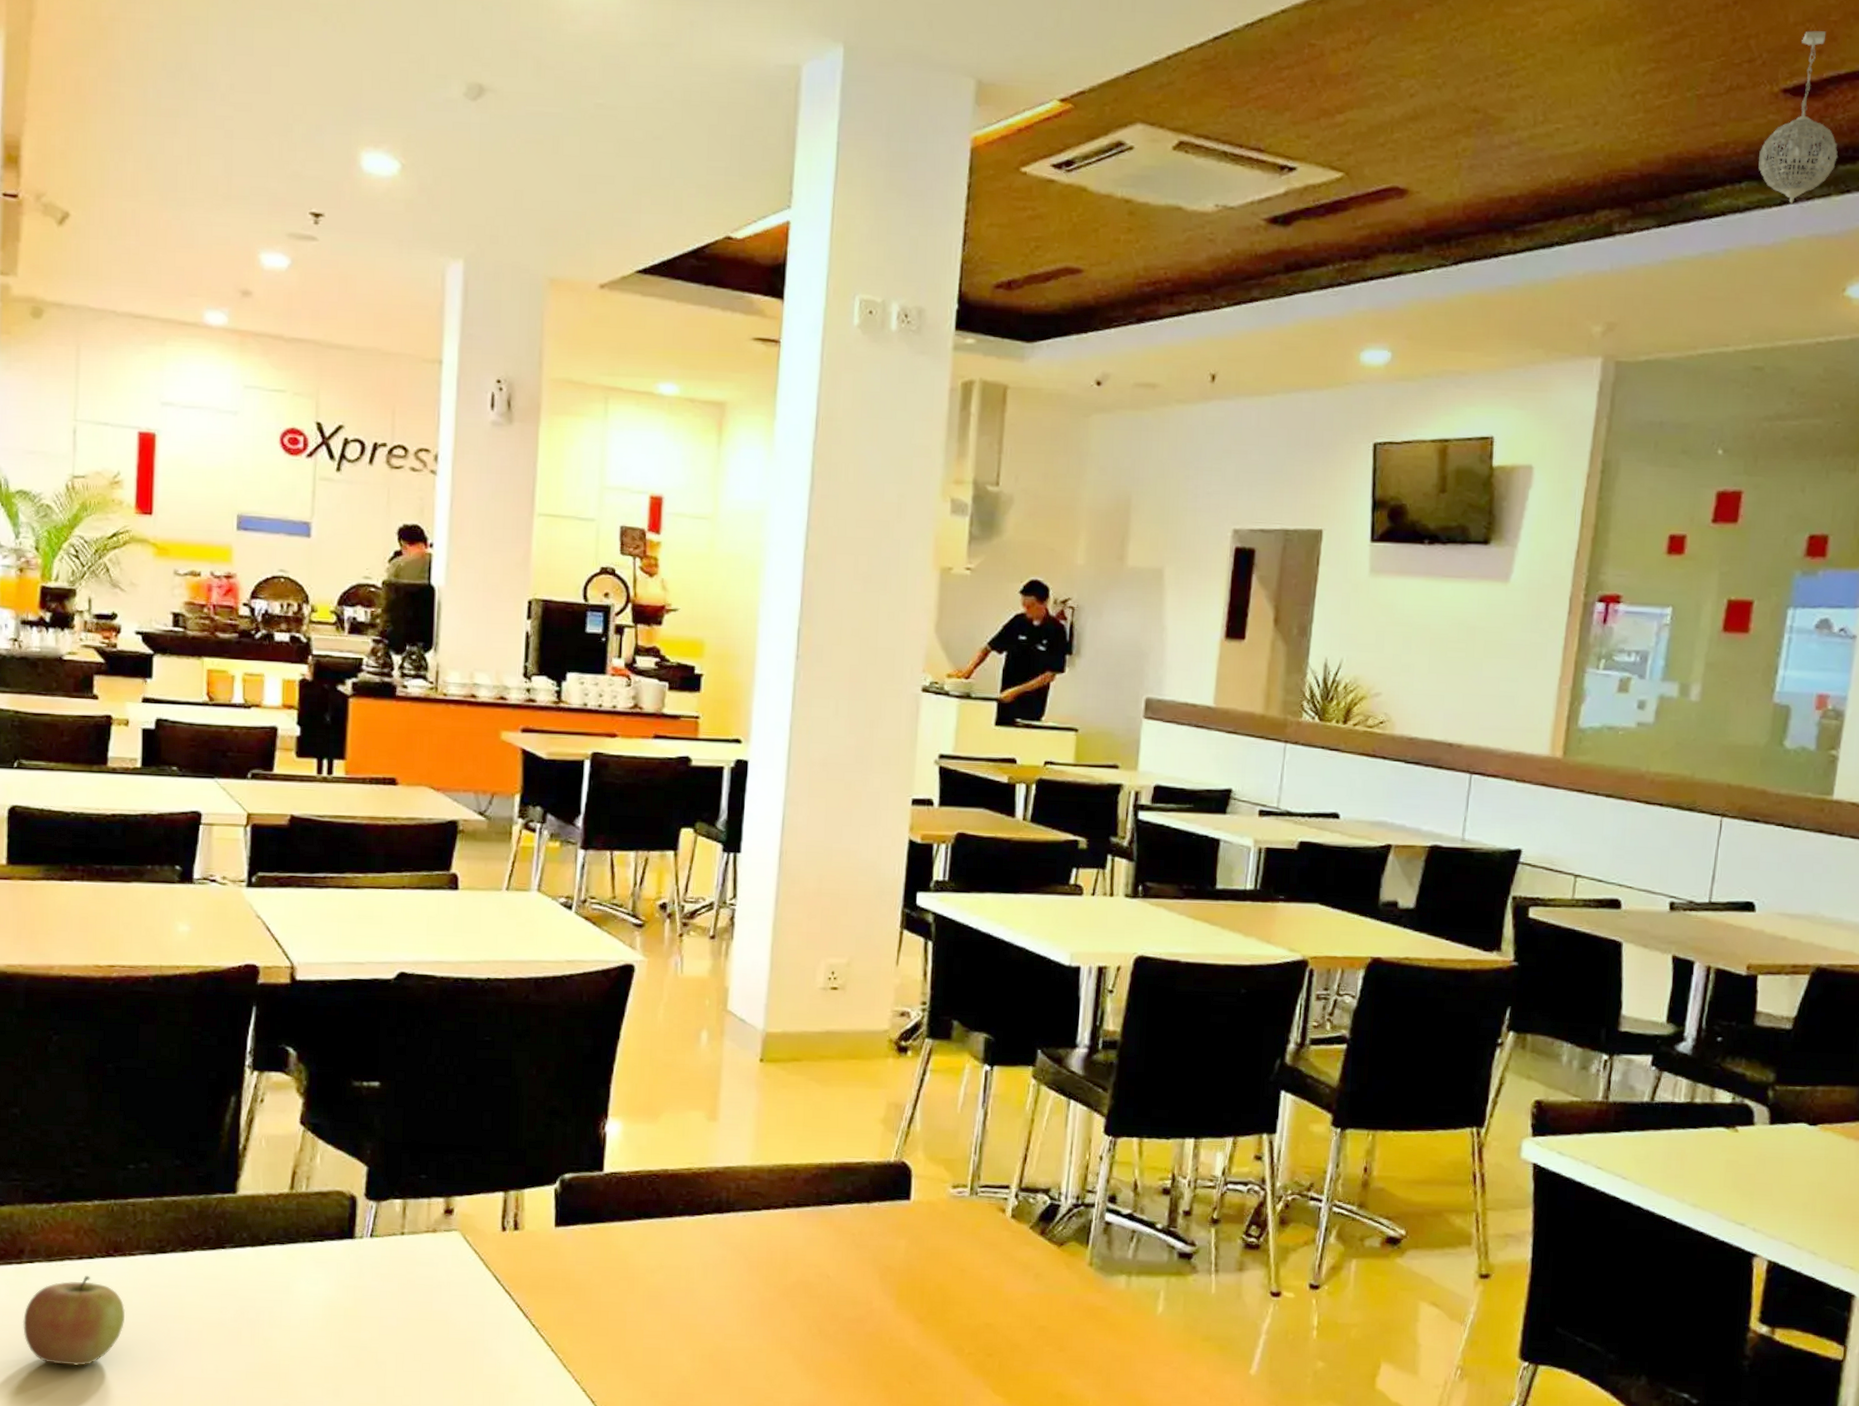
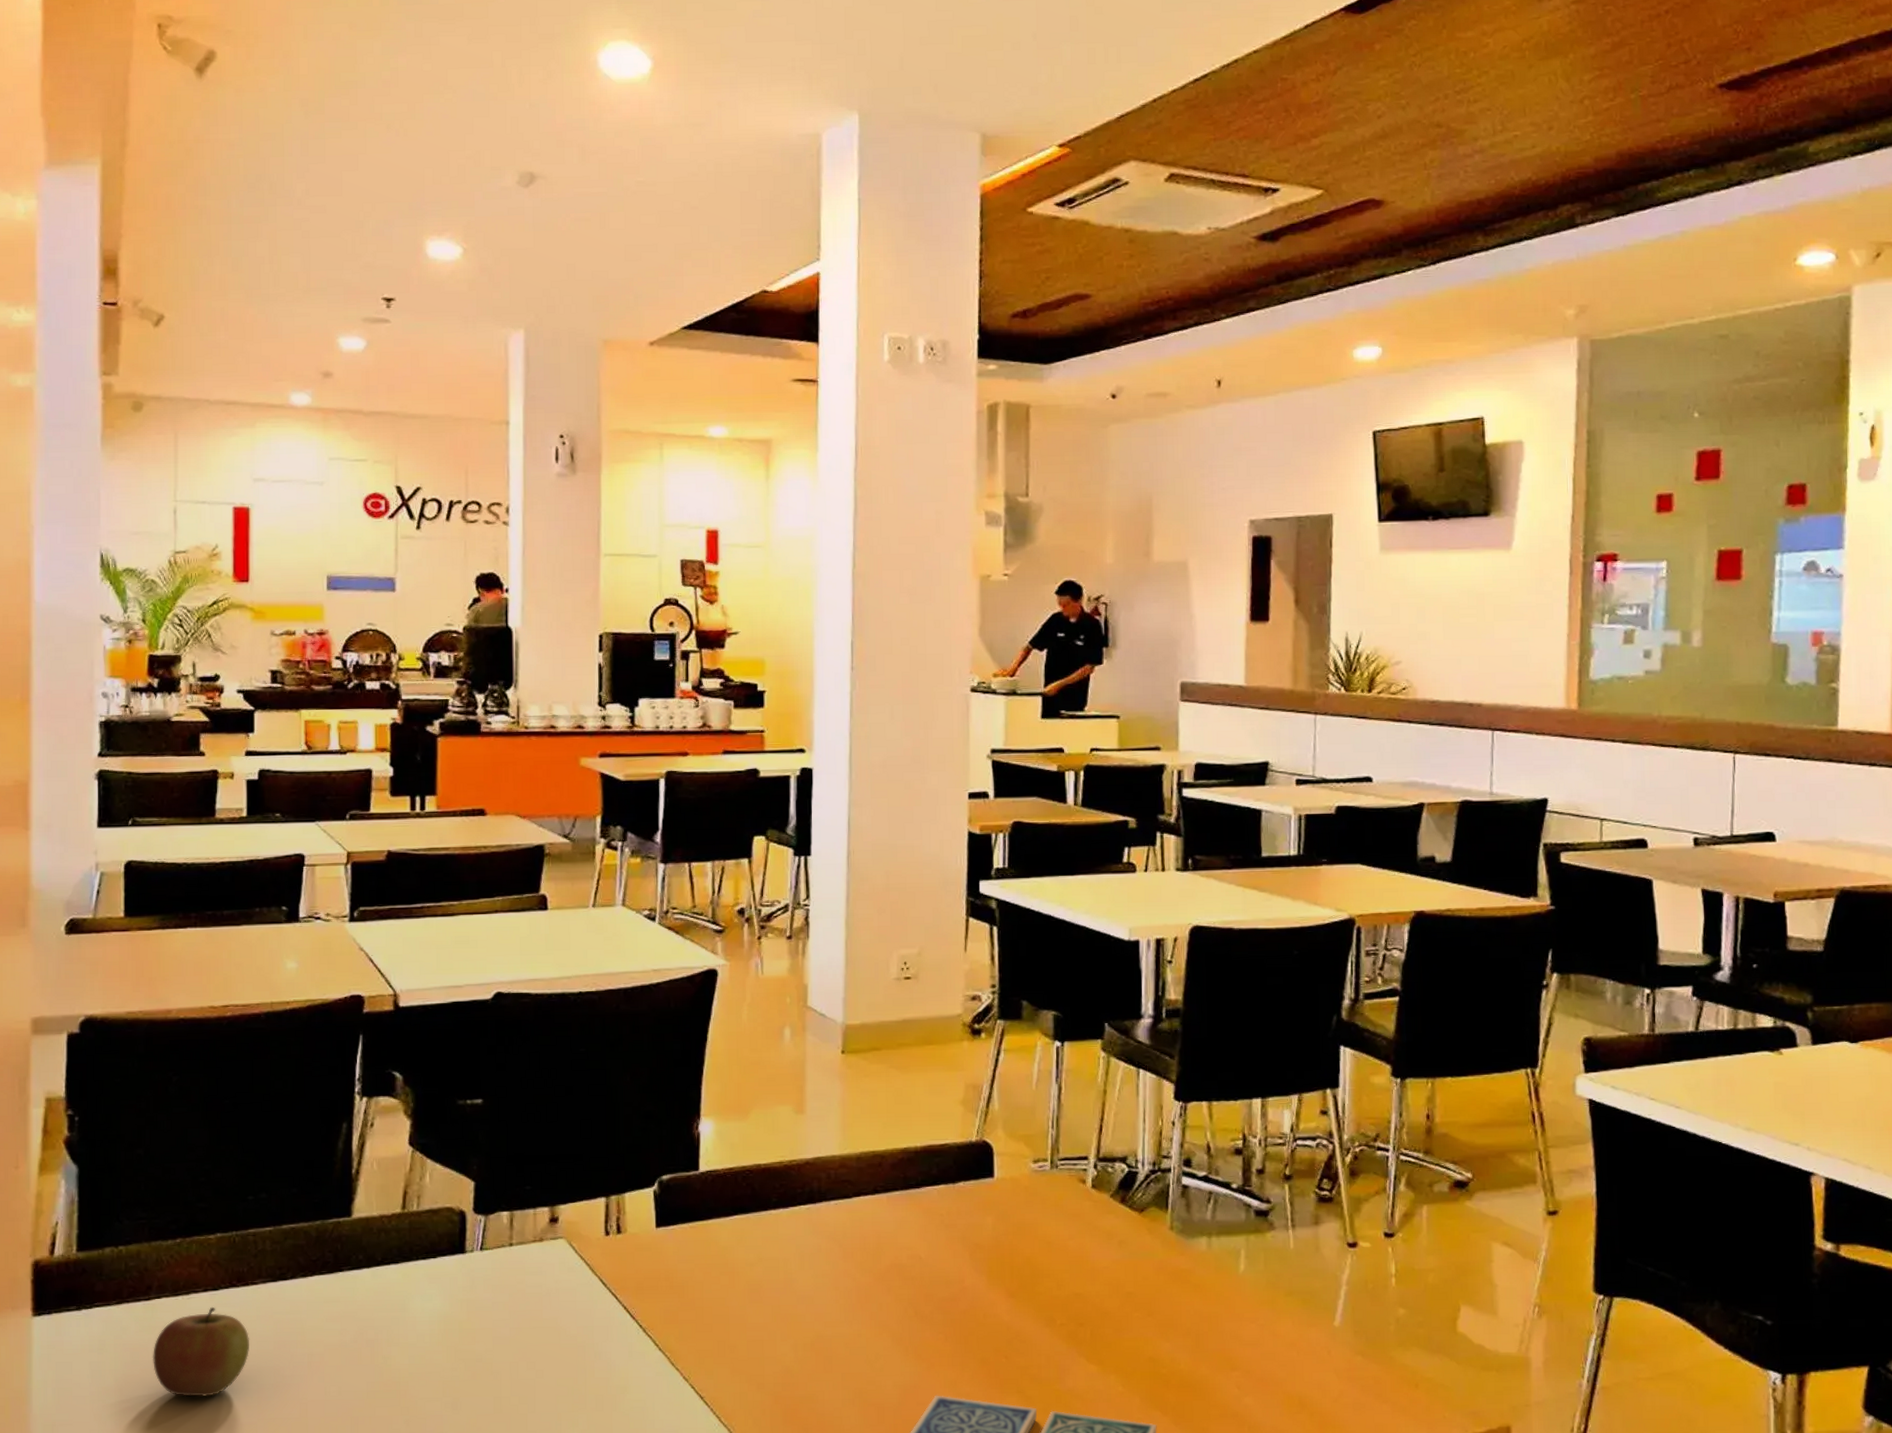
pendant light: present [1758,30,1838,205] -> none [1703,31,1776,187]

